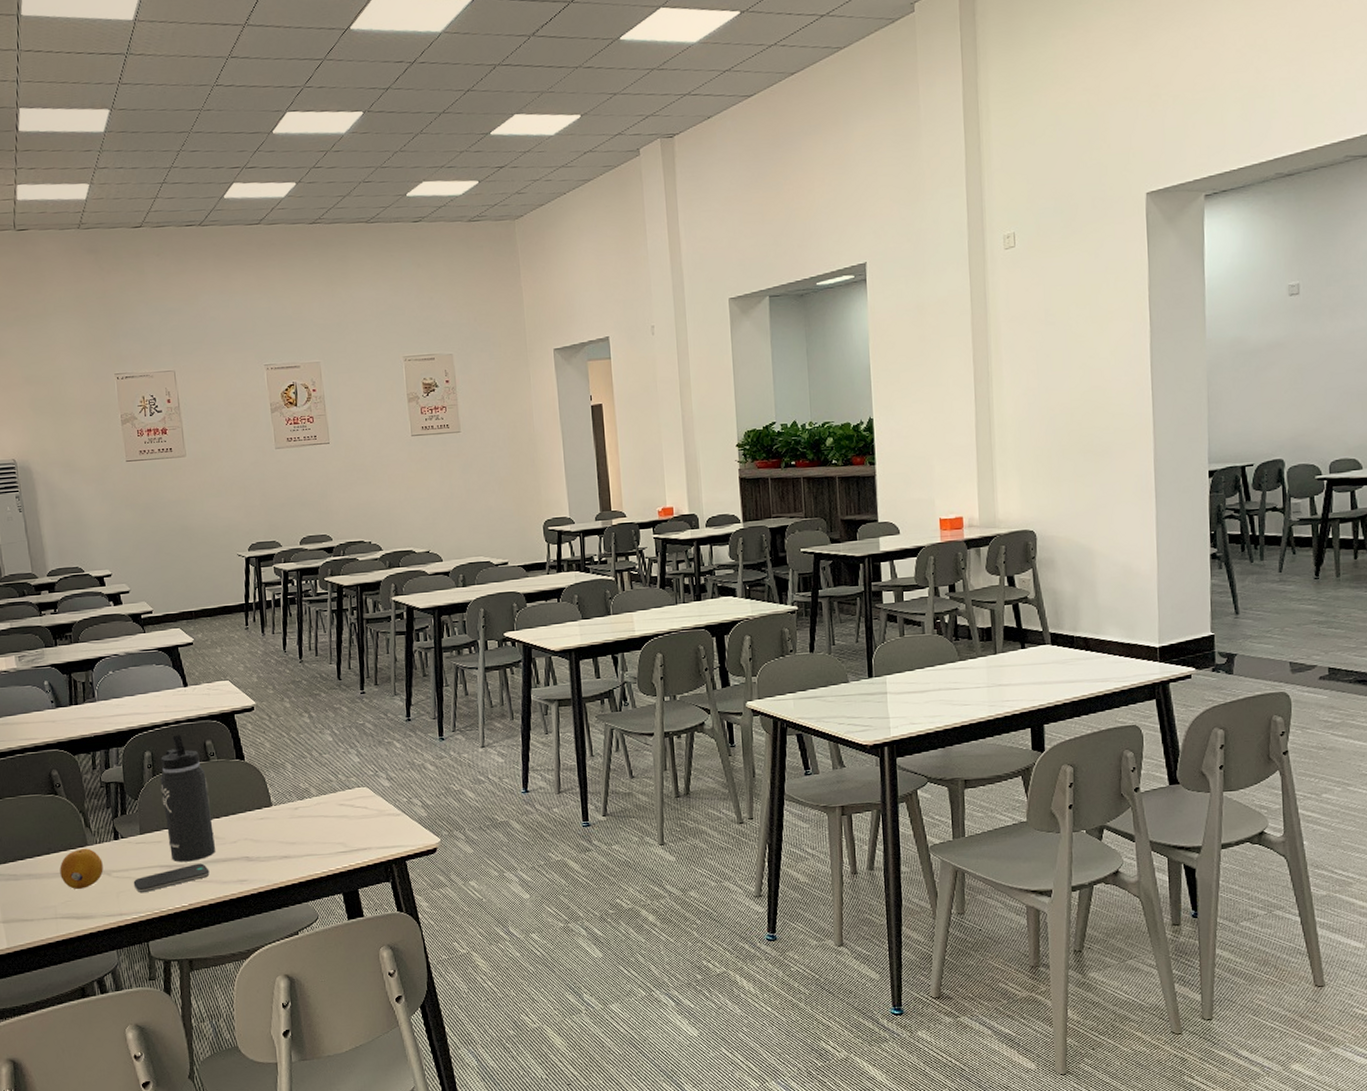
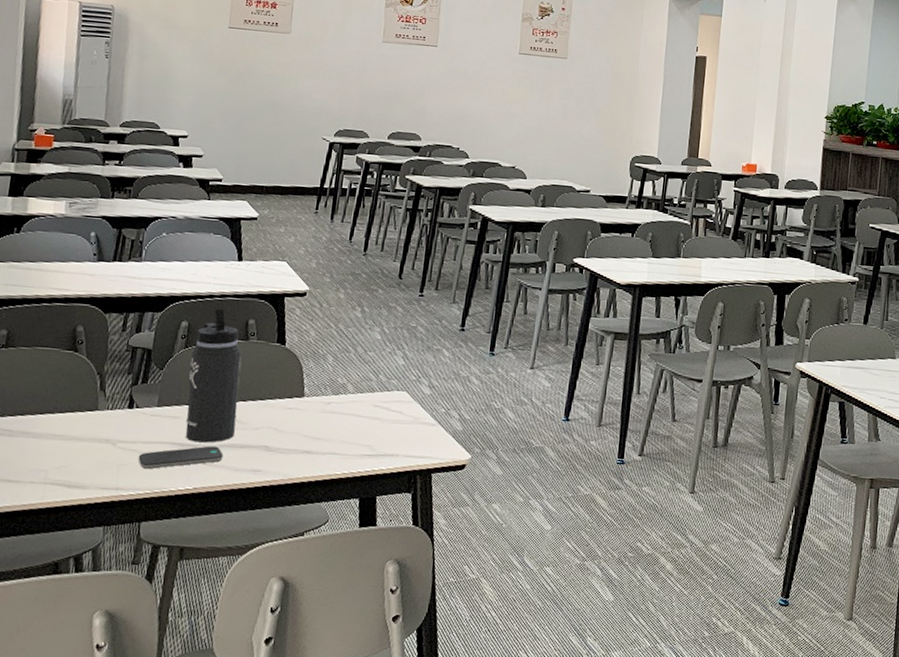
fruit: present [59,848,104,889] -> none [60,413,110,456]

